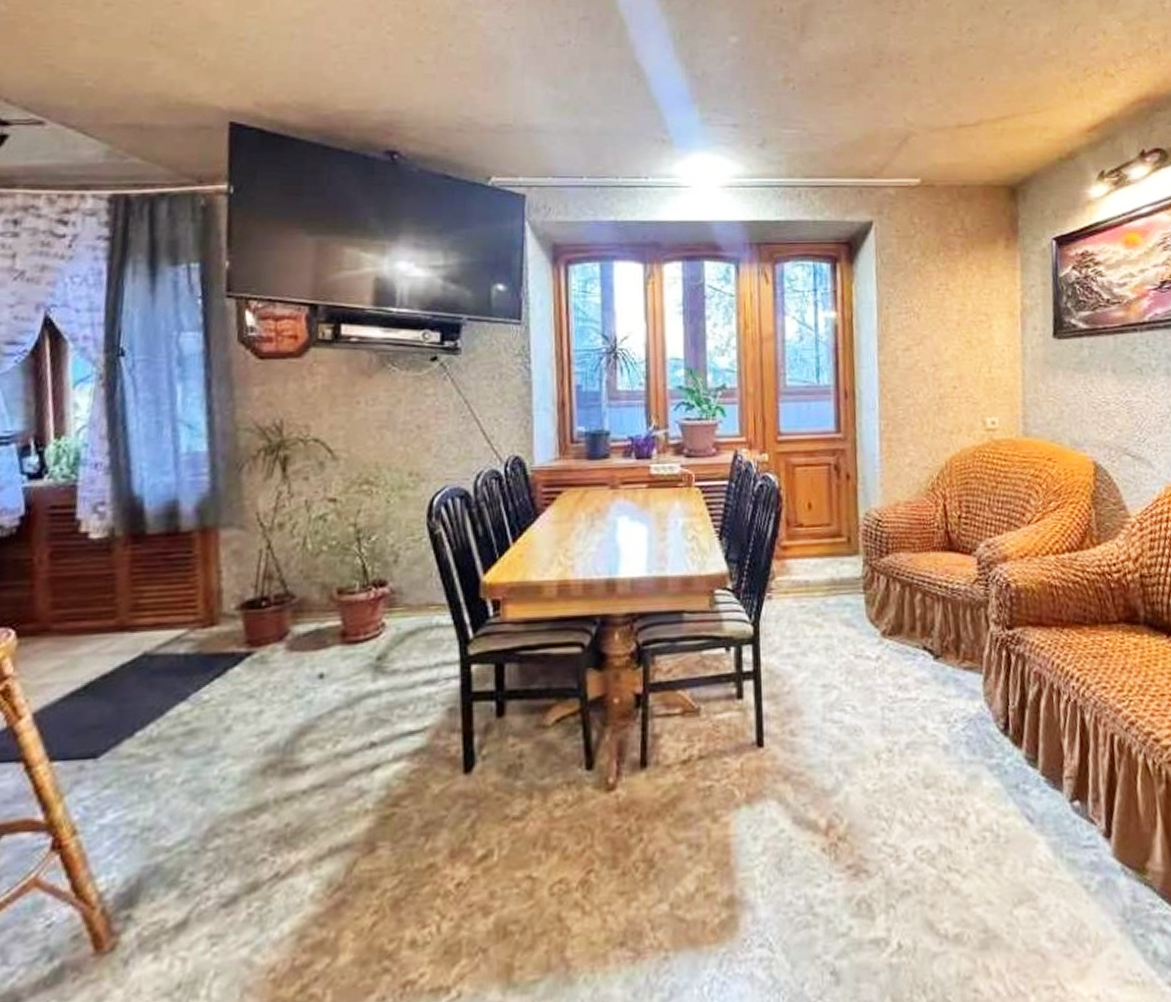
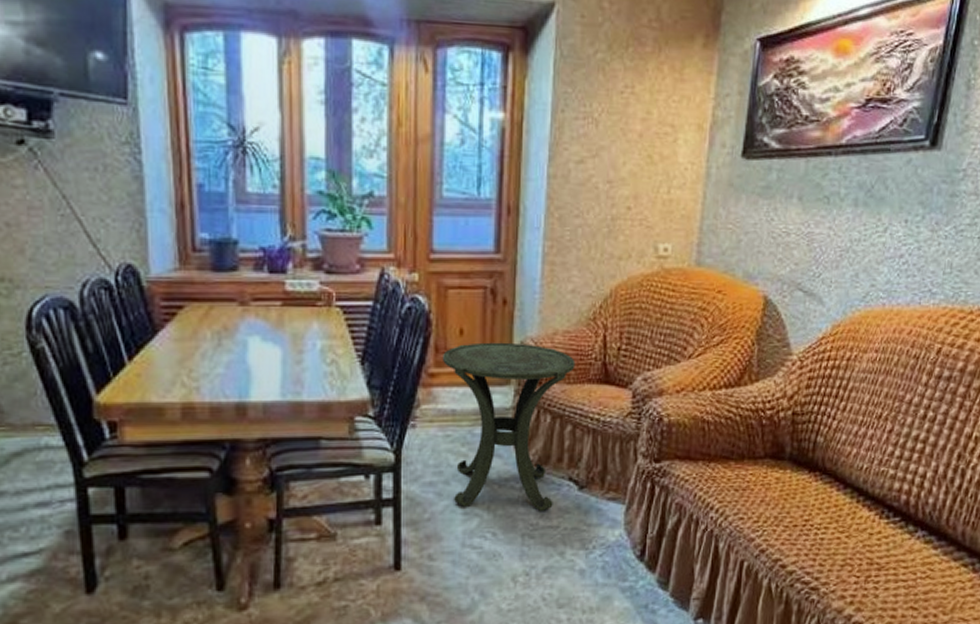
side table: none [793,514,919,682] -> present [442,342,576,511]

